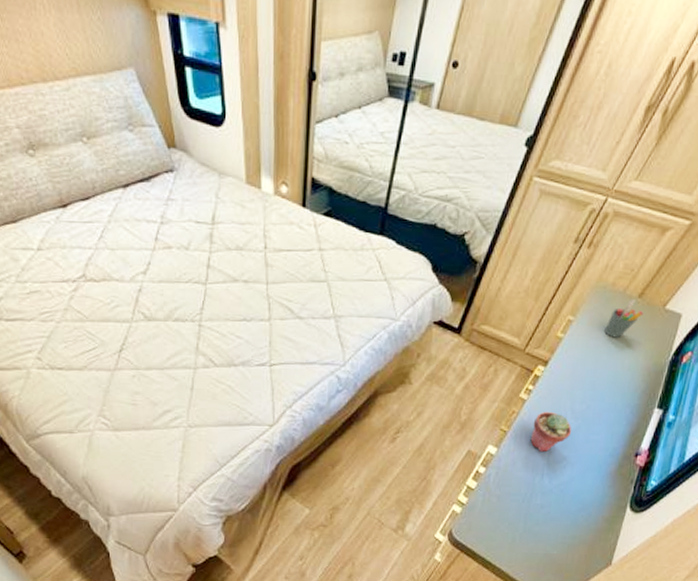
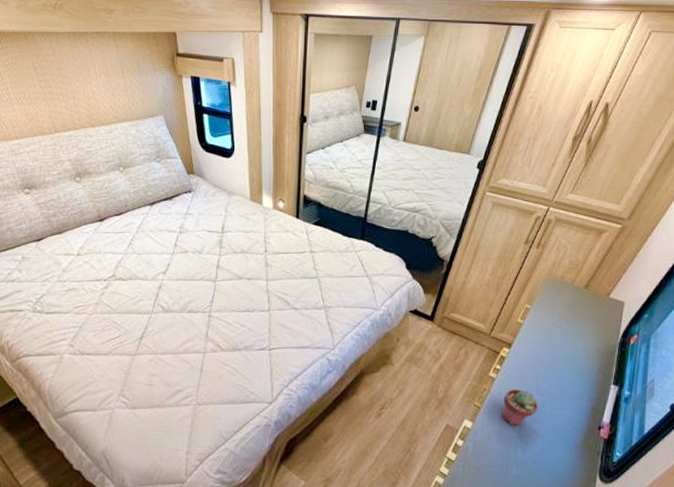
pen holder: present [604,299,643,338] -> none [558,290,591,323]

